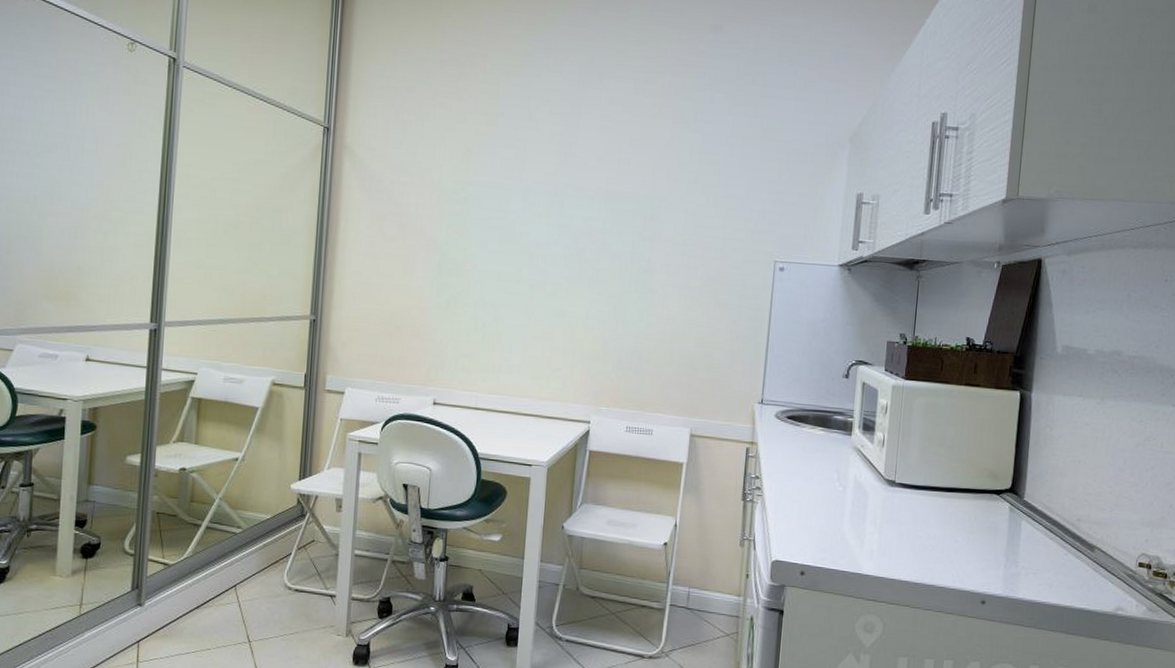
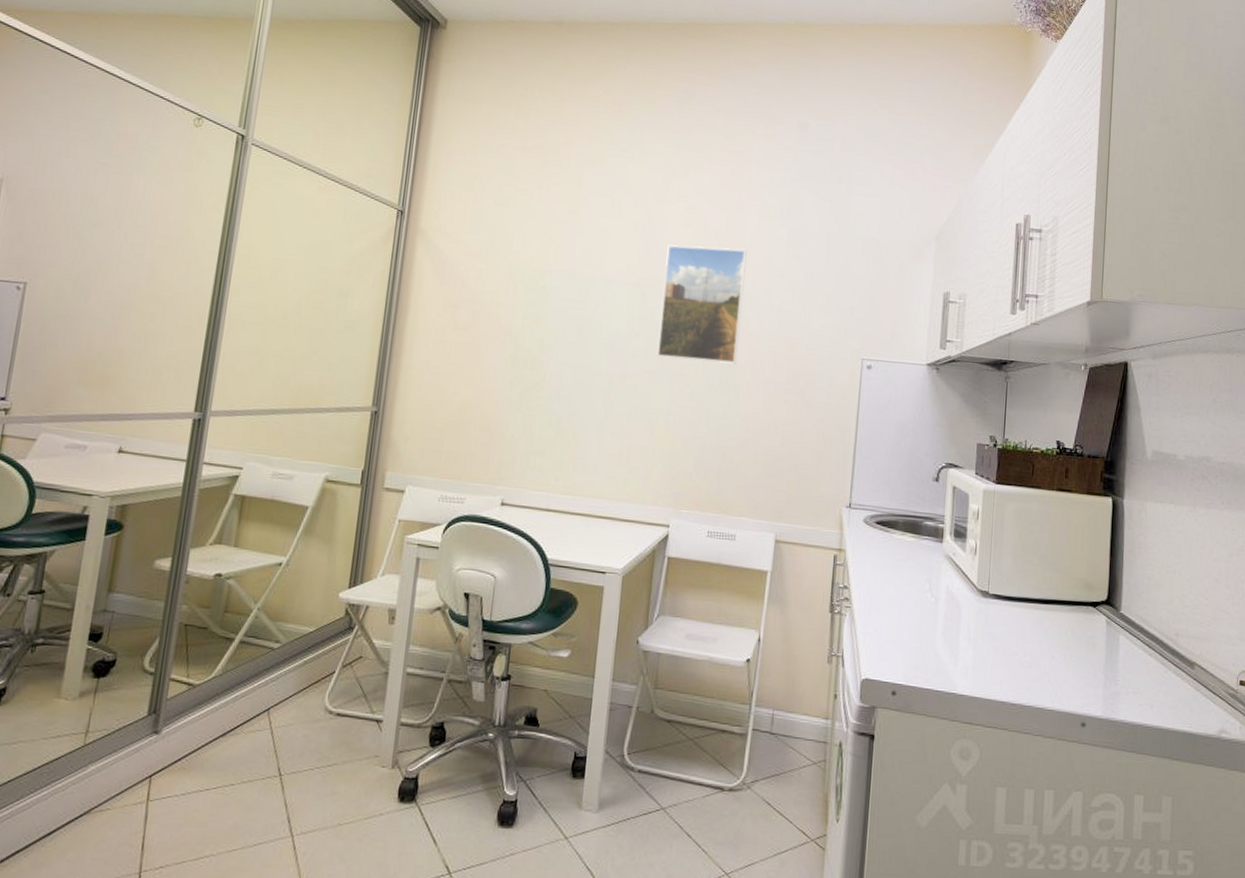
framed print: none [576,153,661,269] -> present [657,245,747,364]

